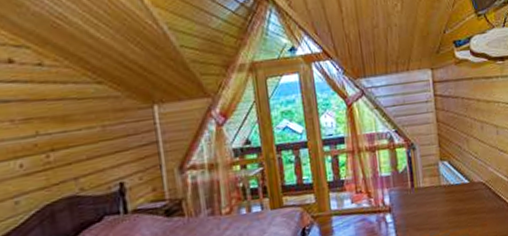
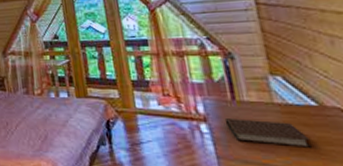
notebook: none [405,200,463,224] -> present [224,119,312,148]

